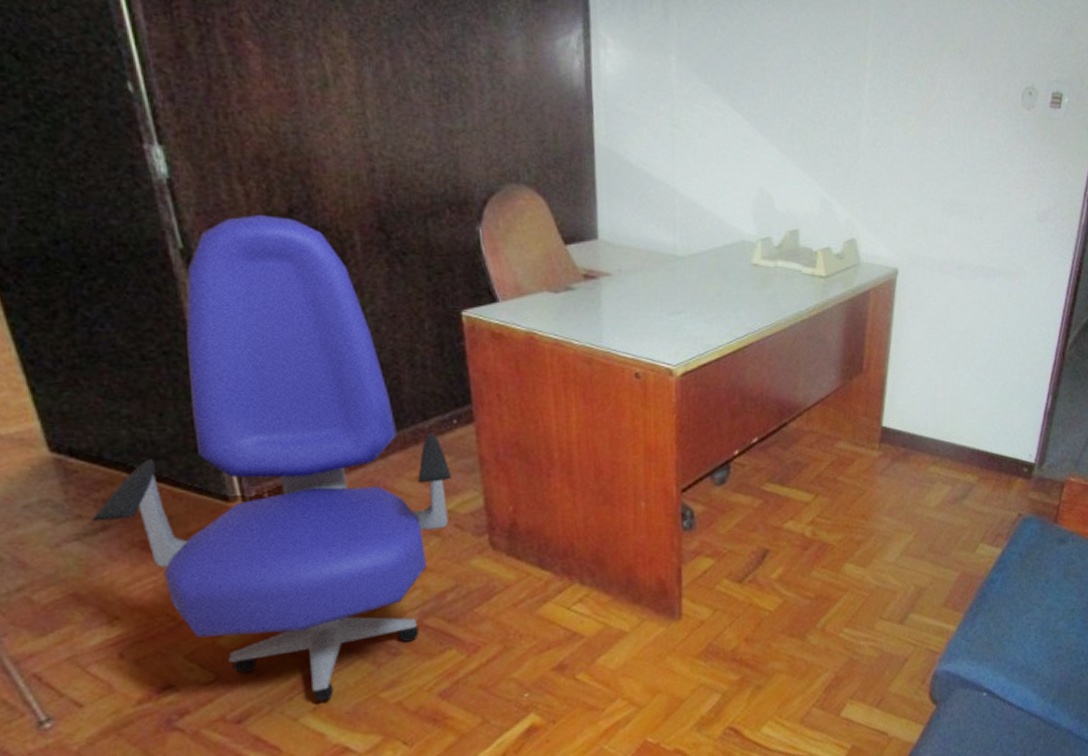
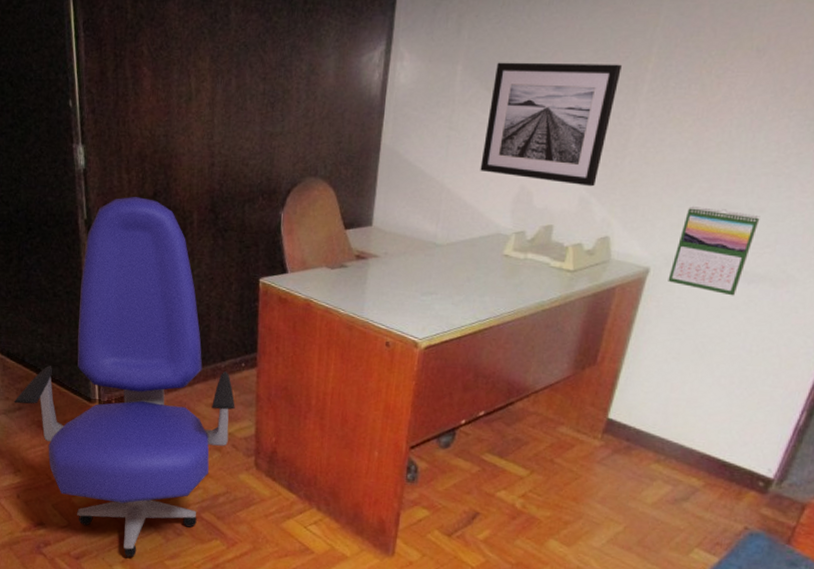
wall art: none [712,53,842,188] -> present [480,62,622,187]
calendar: none [916,205,987,291] -> present [668,206,760,296]

